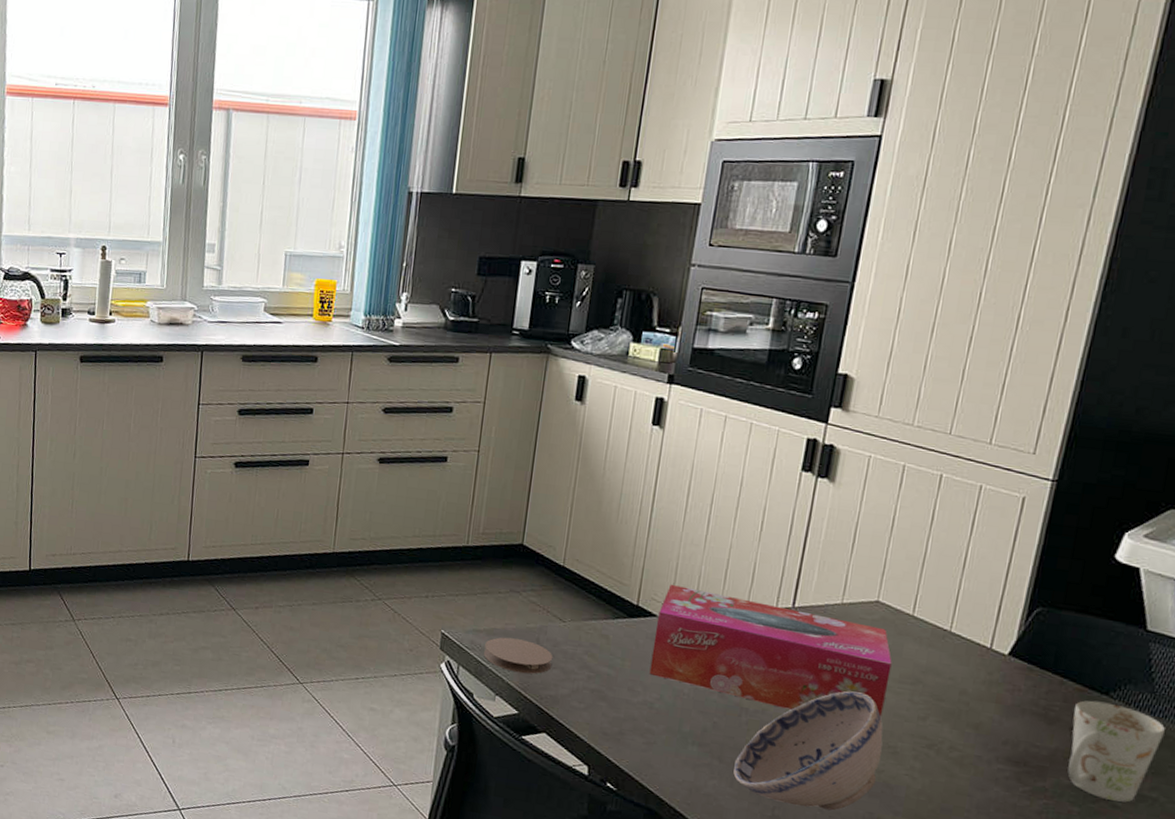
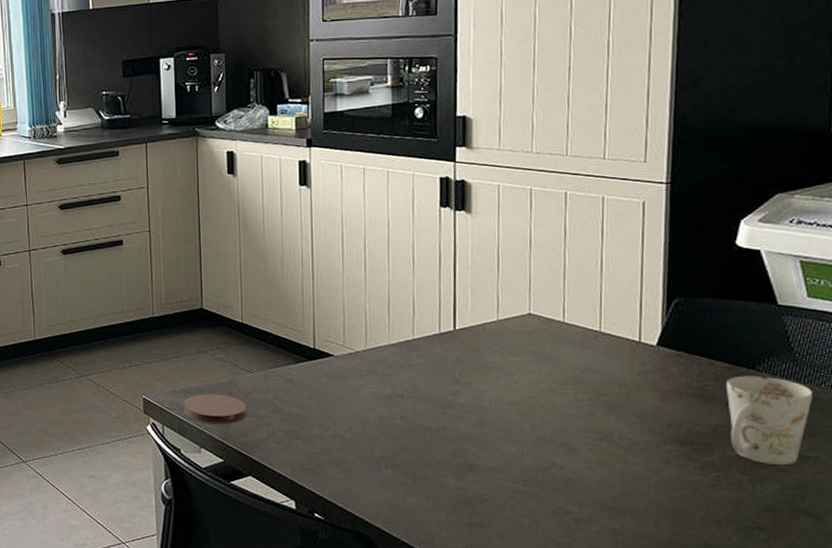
tissue box: present [649,584,892,717] -> none [334,325,553,423]
bowl: present [733,690,883,811] -> none [427,398,559,511]

